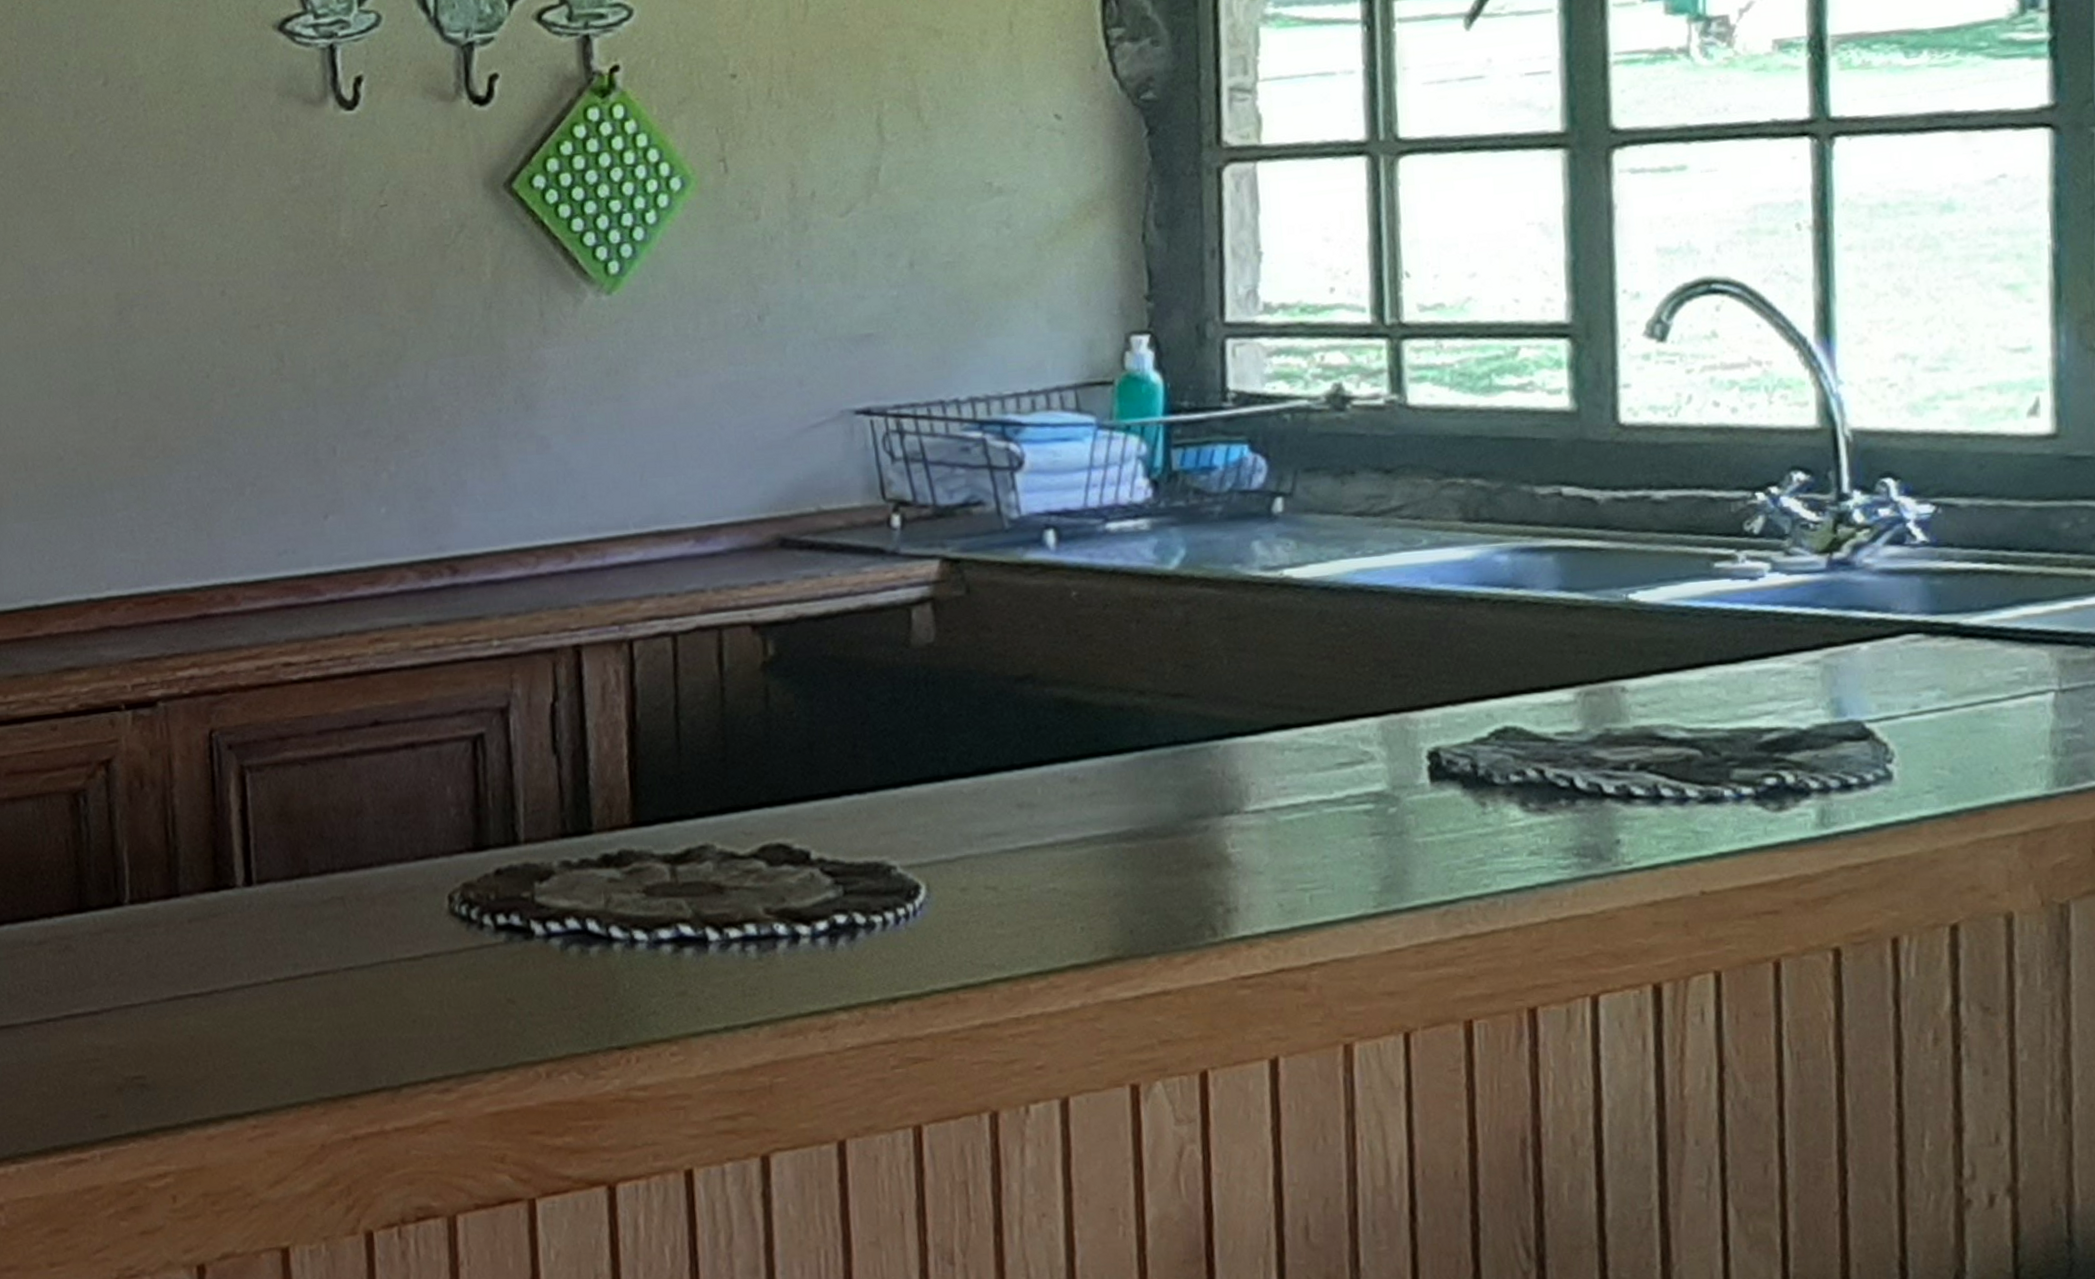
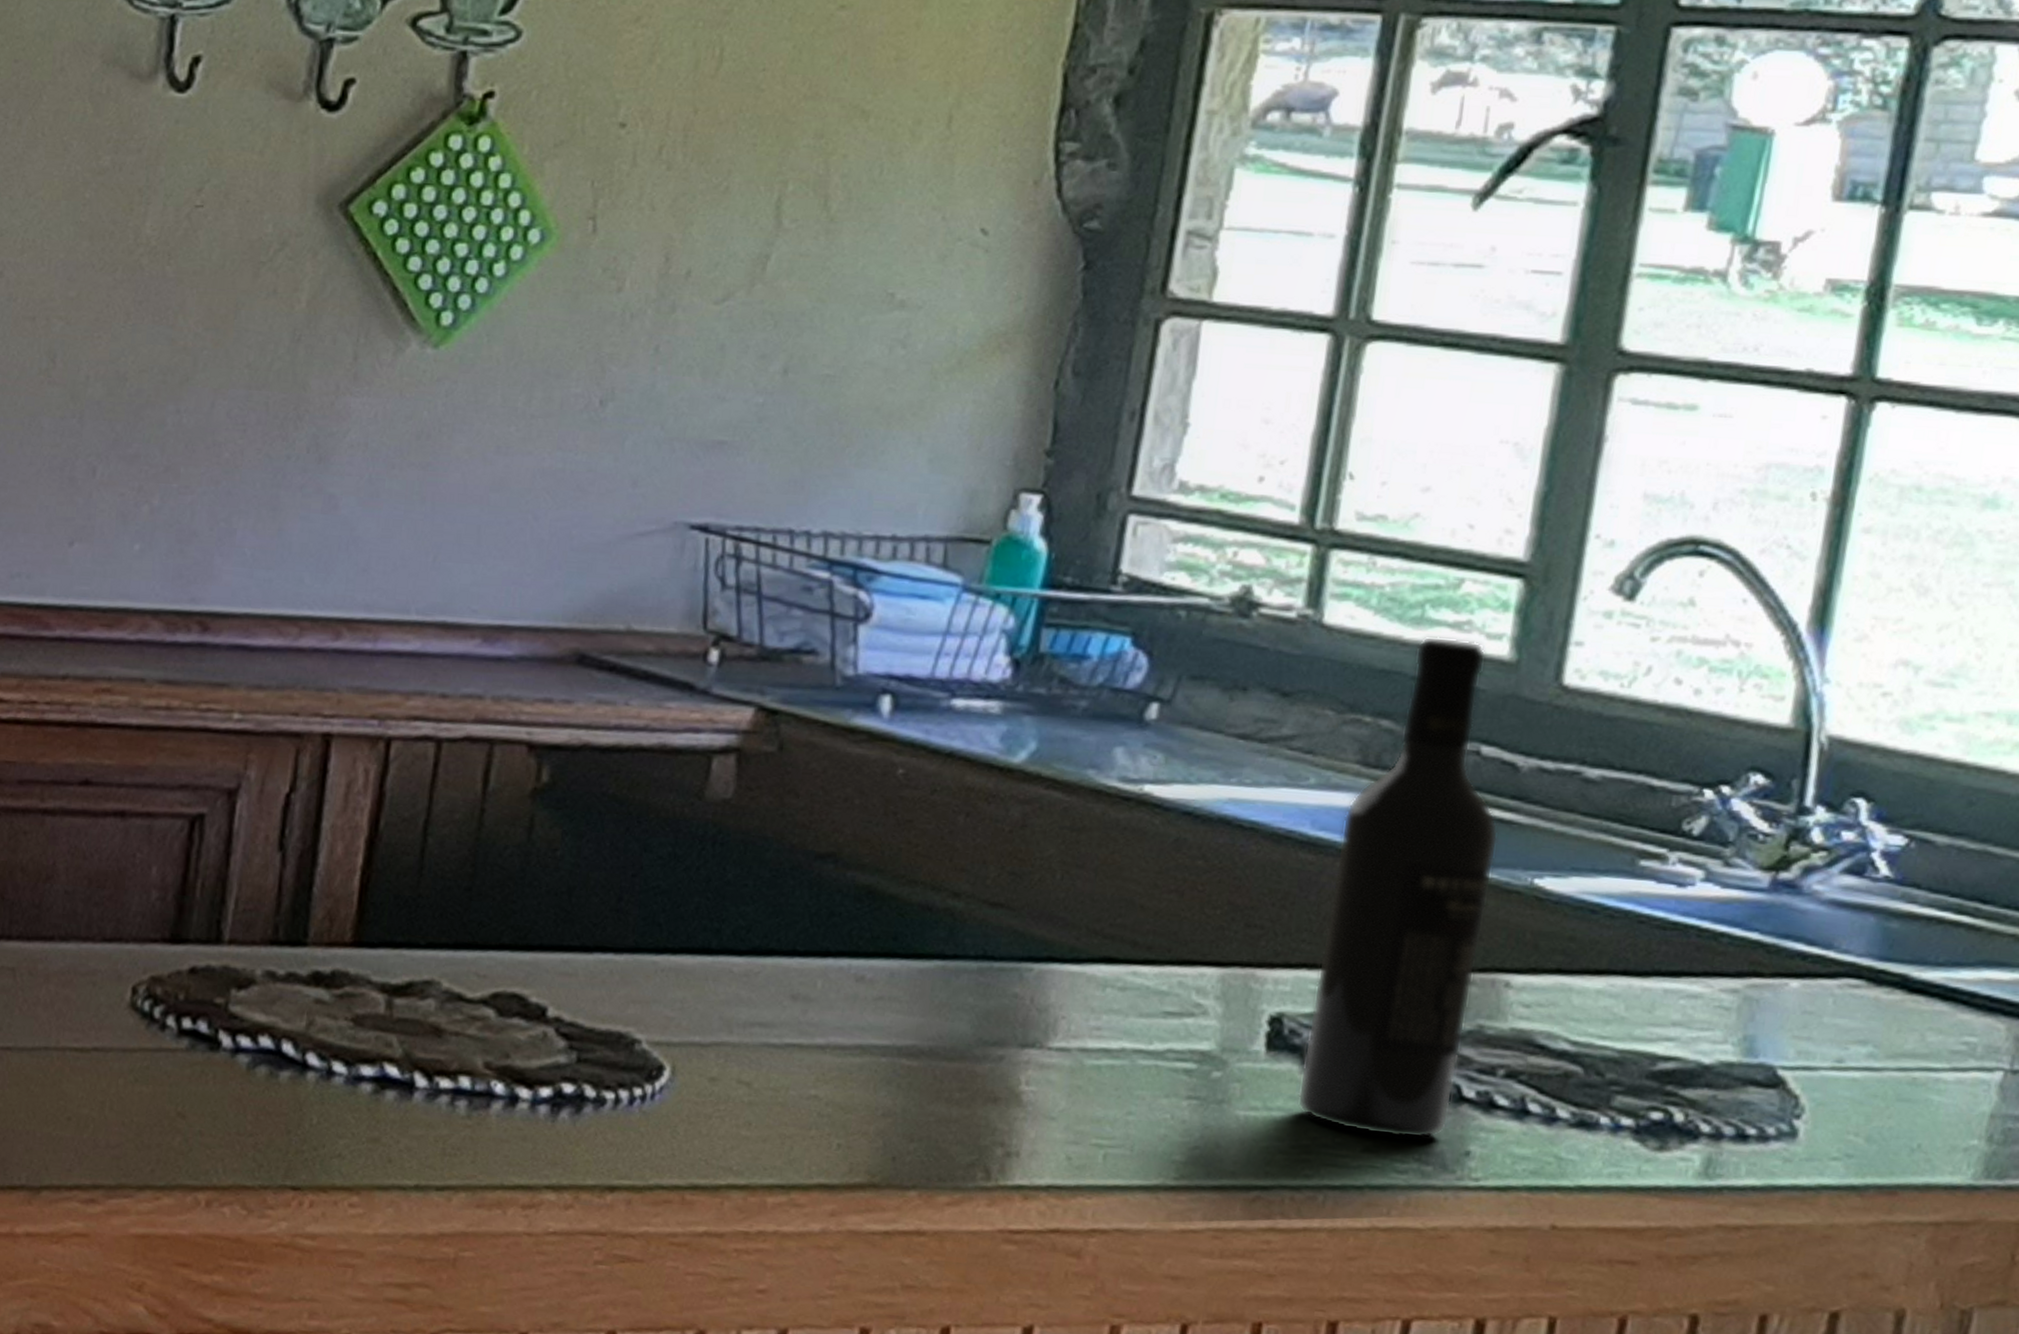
wine bottle: none [1457,398,1596,839] -> present [1297,636,1499,1139]

